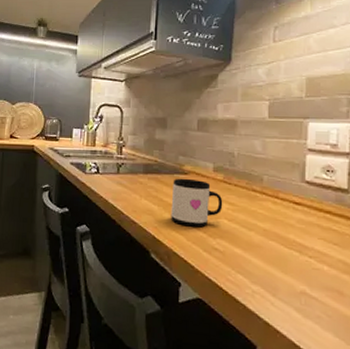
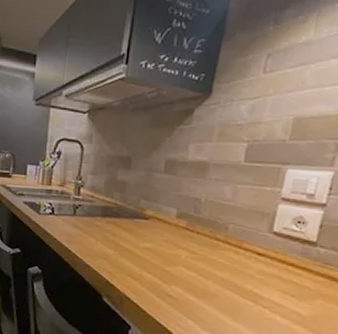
mug: present [171,178,223,227] -> none [126,223,183,274]

